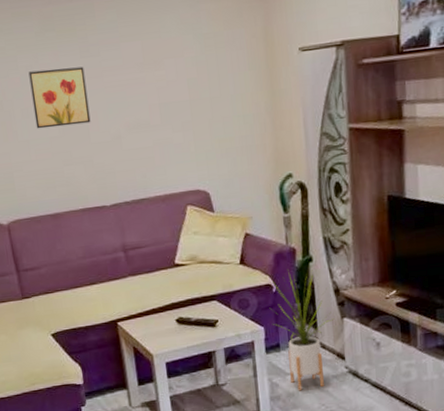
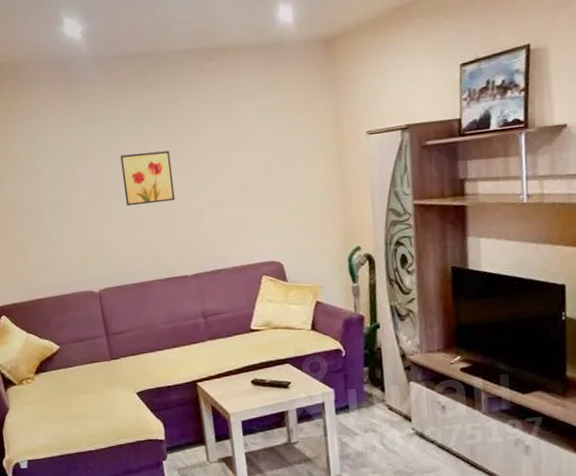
house plant: present [269,270,334,391] -> none [339,336,401,451]

